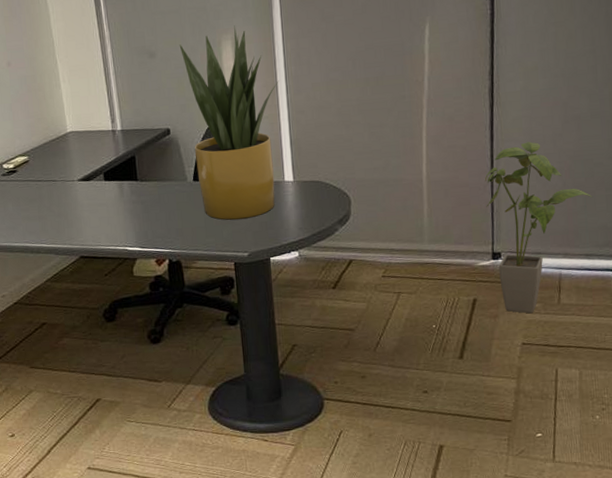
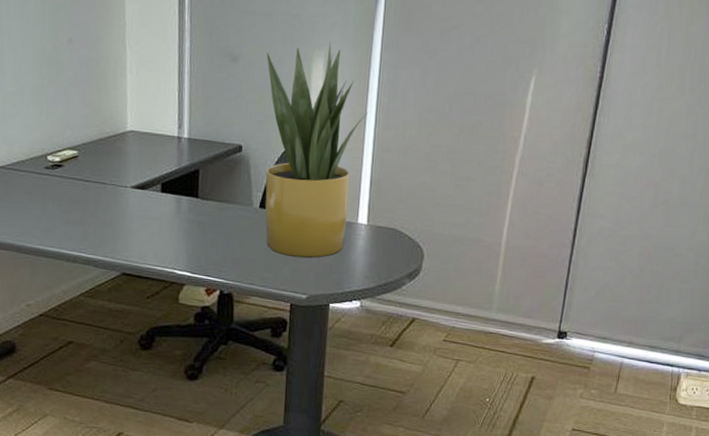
house plant: present [484,141,592,314] -> none [560,220,667,400]

